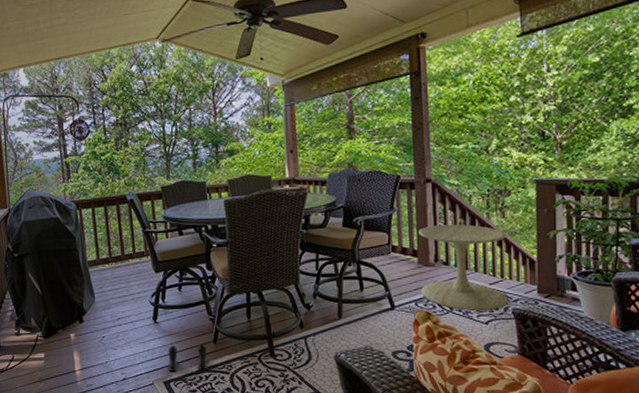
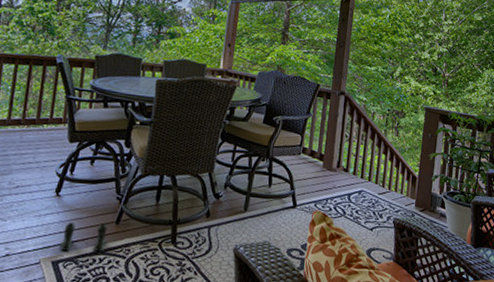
side table: present [418,224,509,311] -> none [321,134,398,218]

